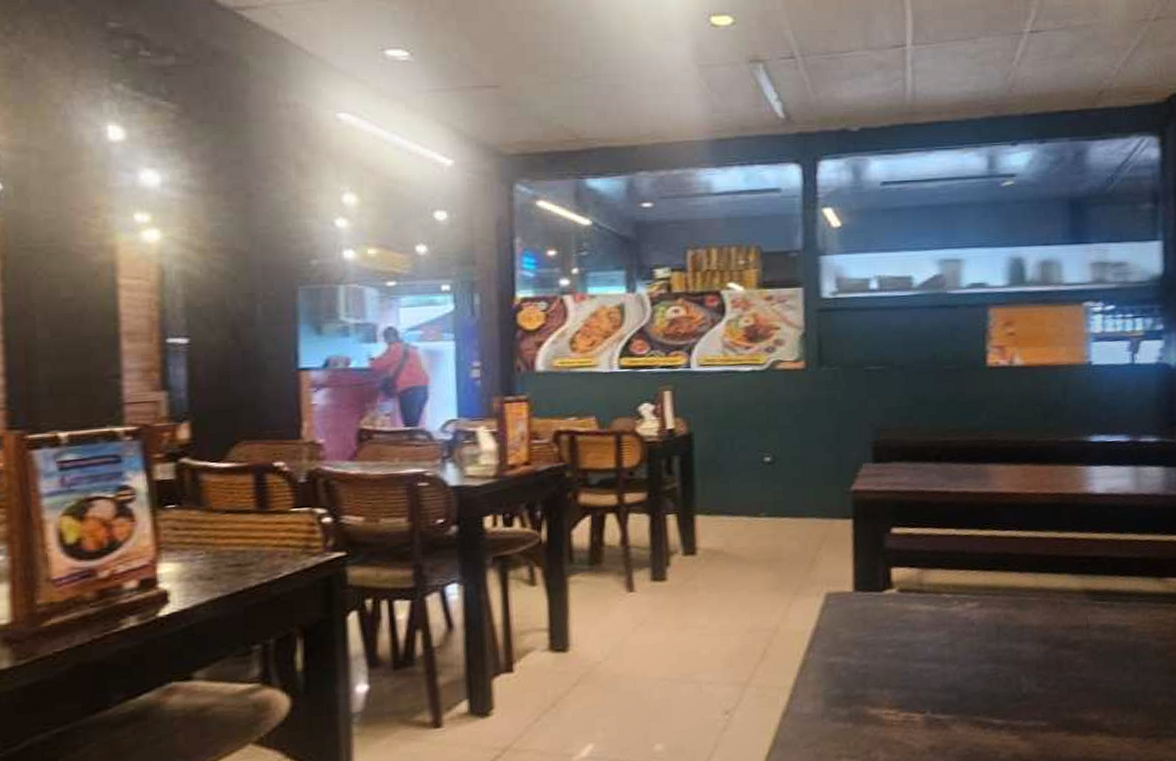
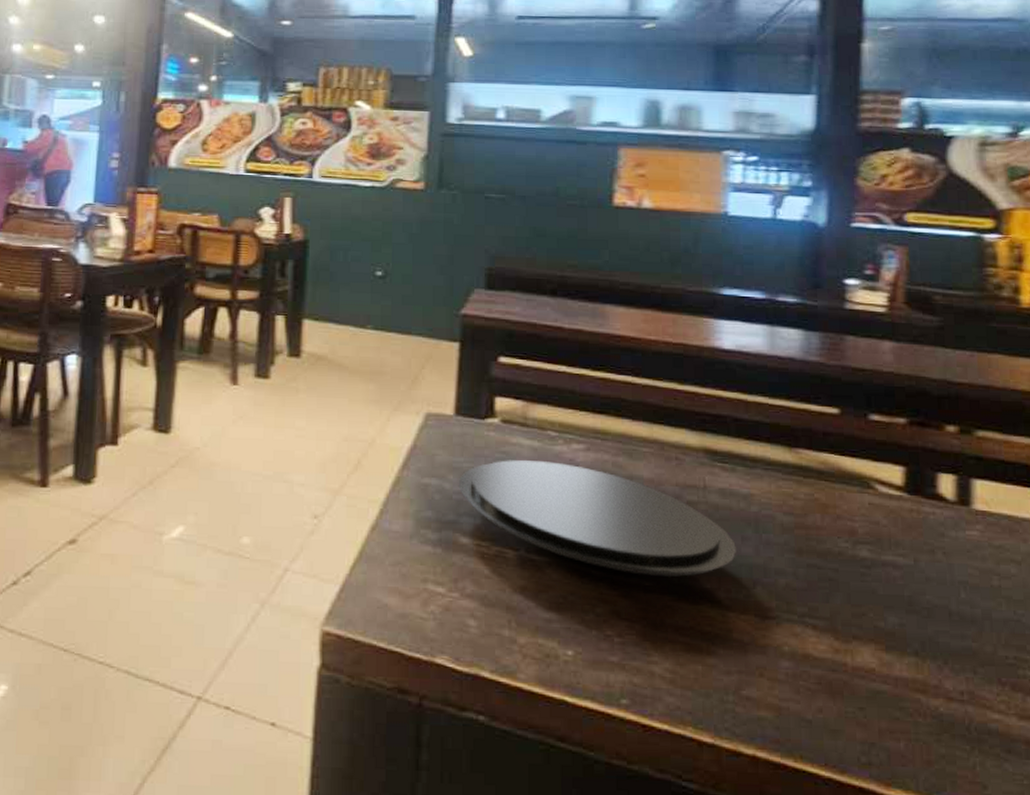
plate: none [863,623,1119,717] -> present [458,459,736,577]

